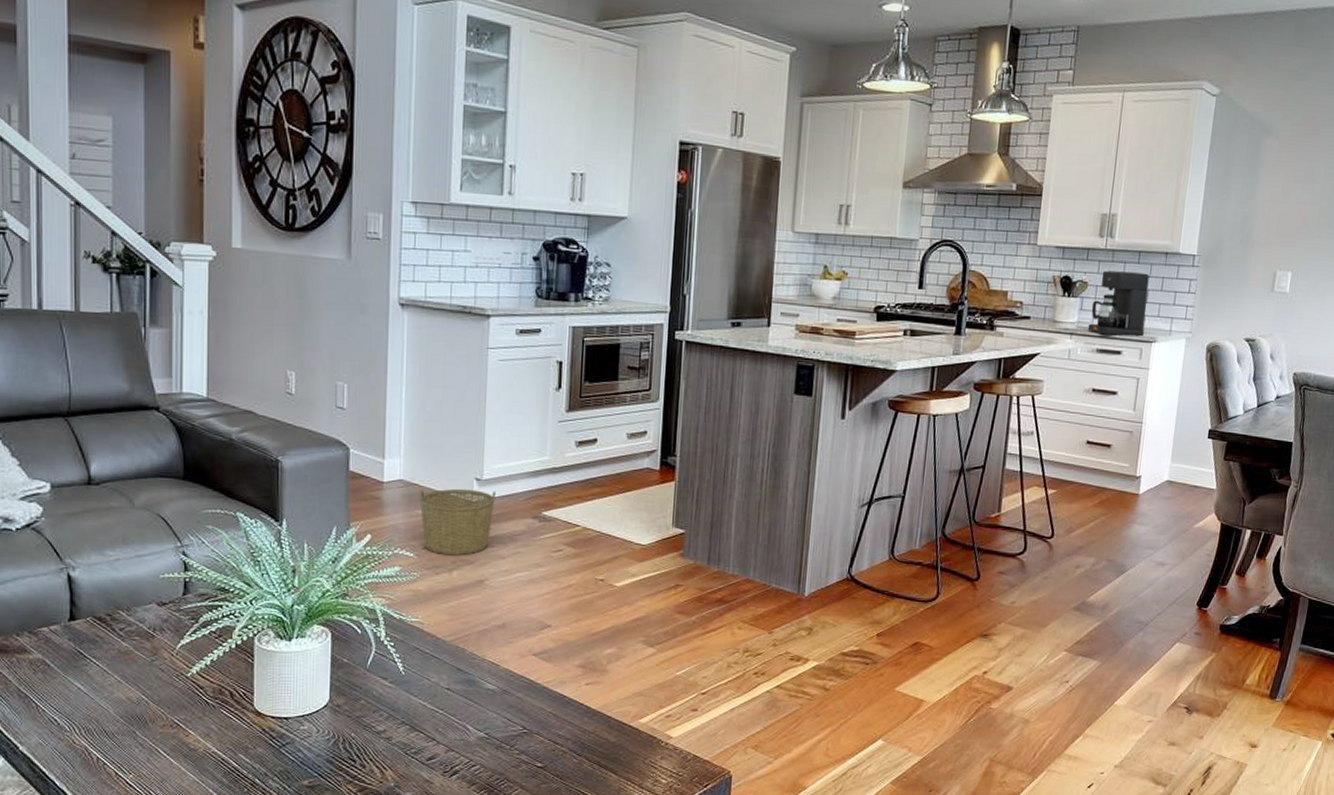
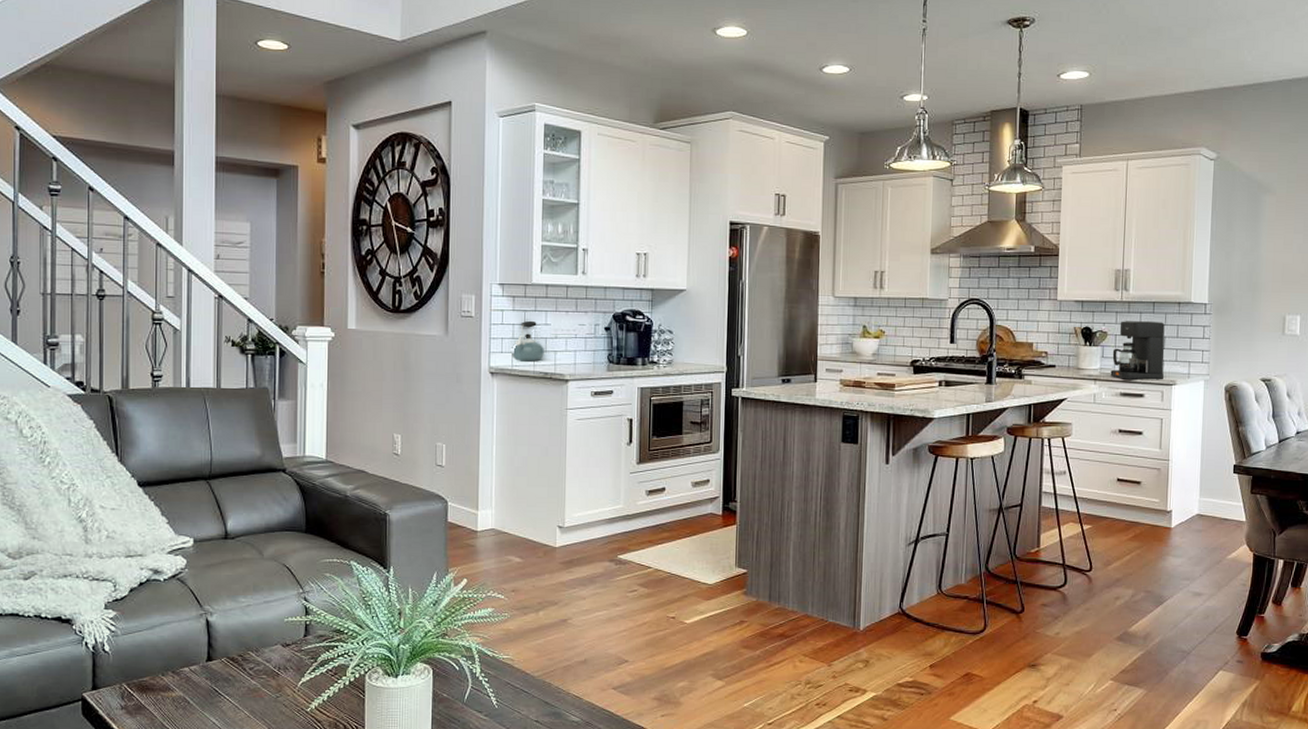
basket: present [419,488,495,556] -> none [509,535,576,597]
kettle: none [424,247,464,293] -> present [510,321,545,362]

